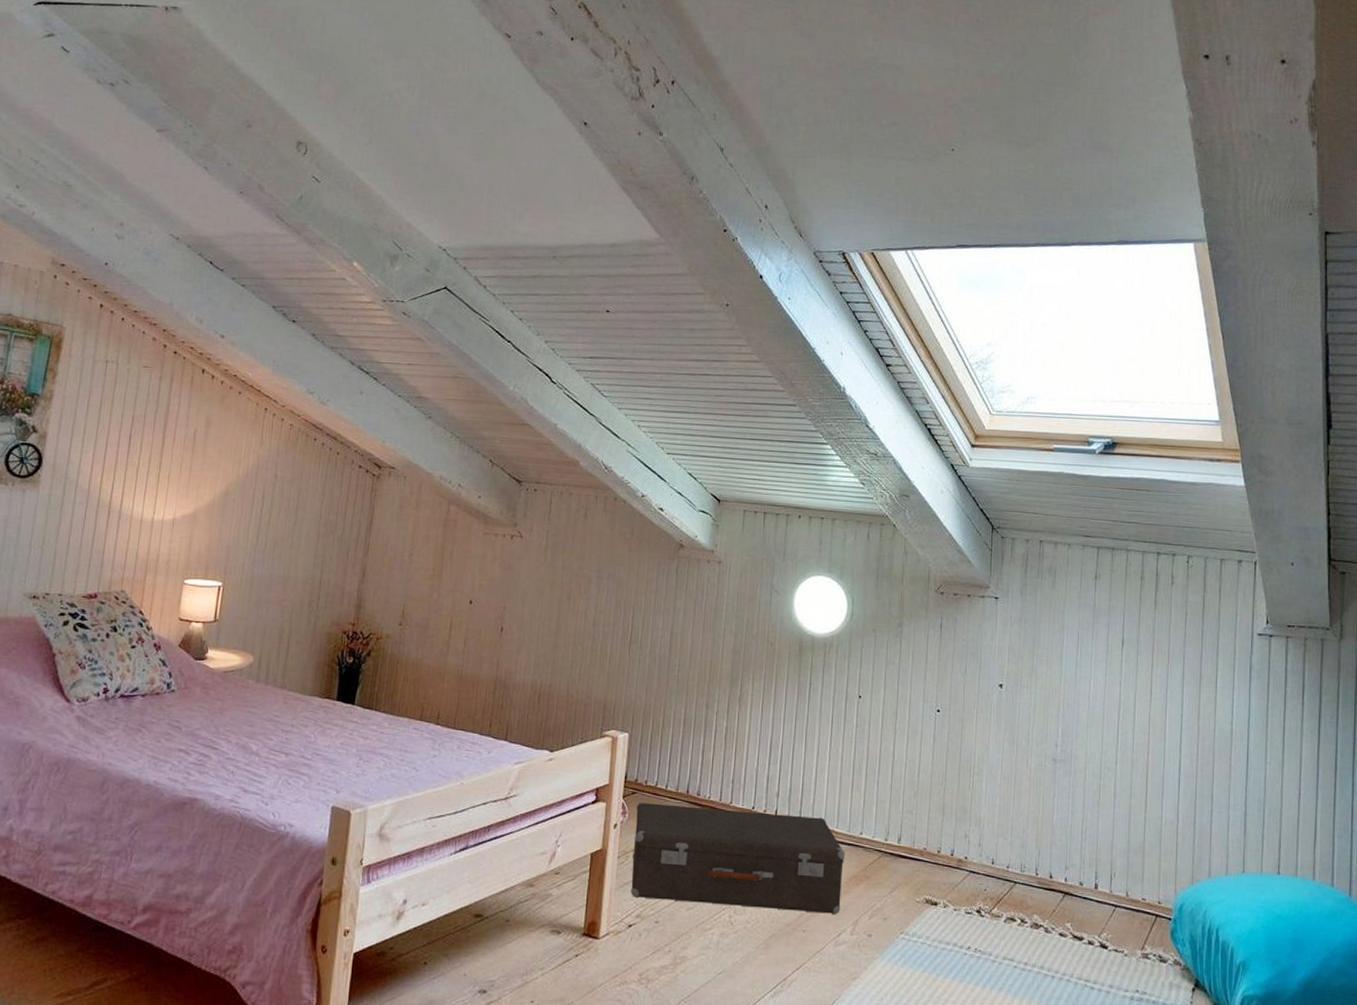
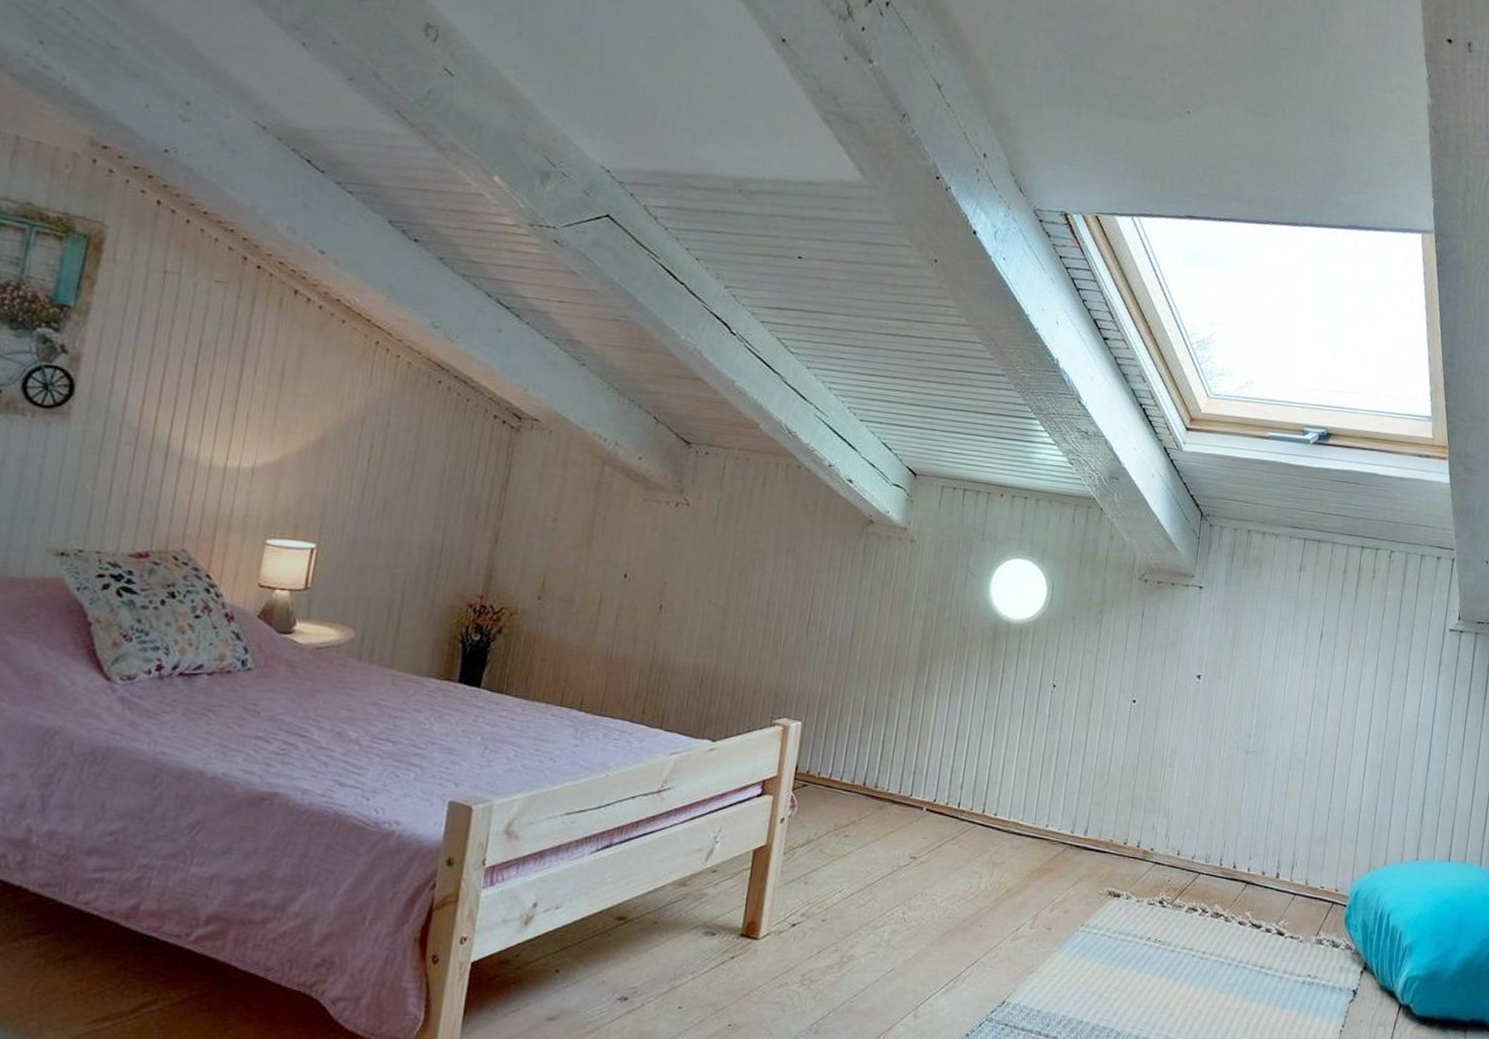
suitcase: present [631,801,845,914] -> none [796,794,1029,908]

